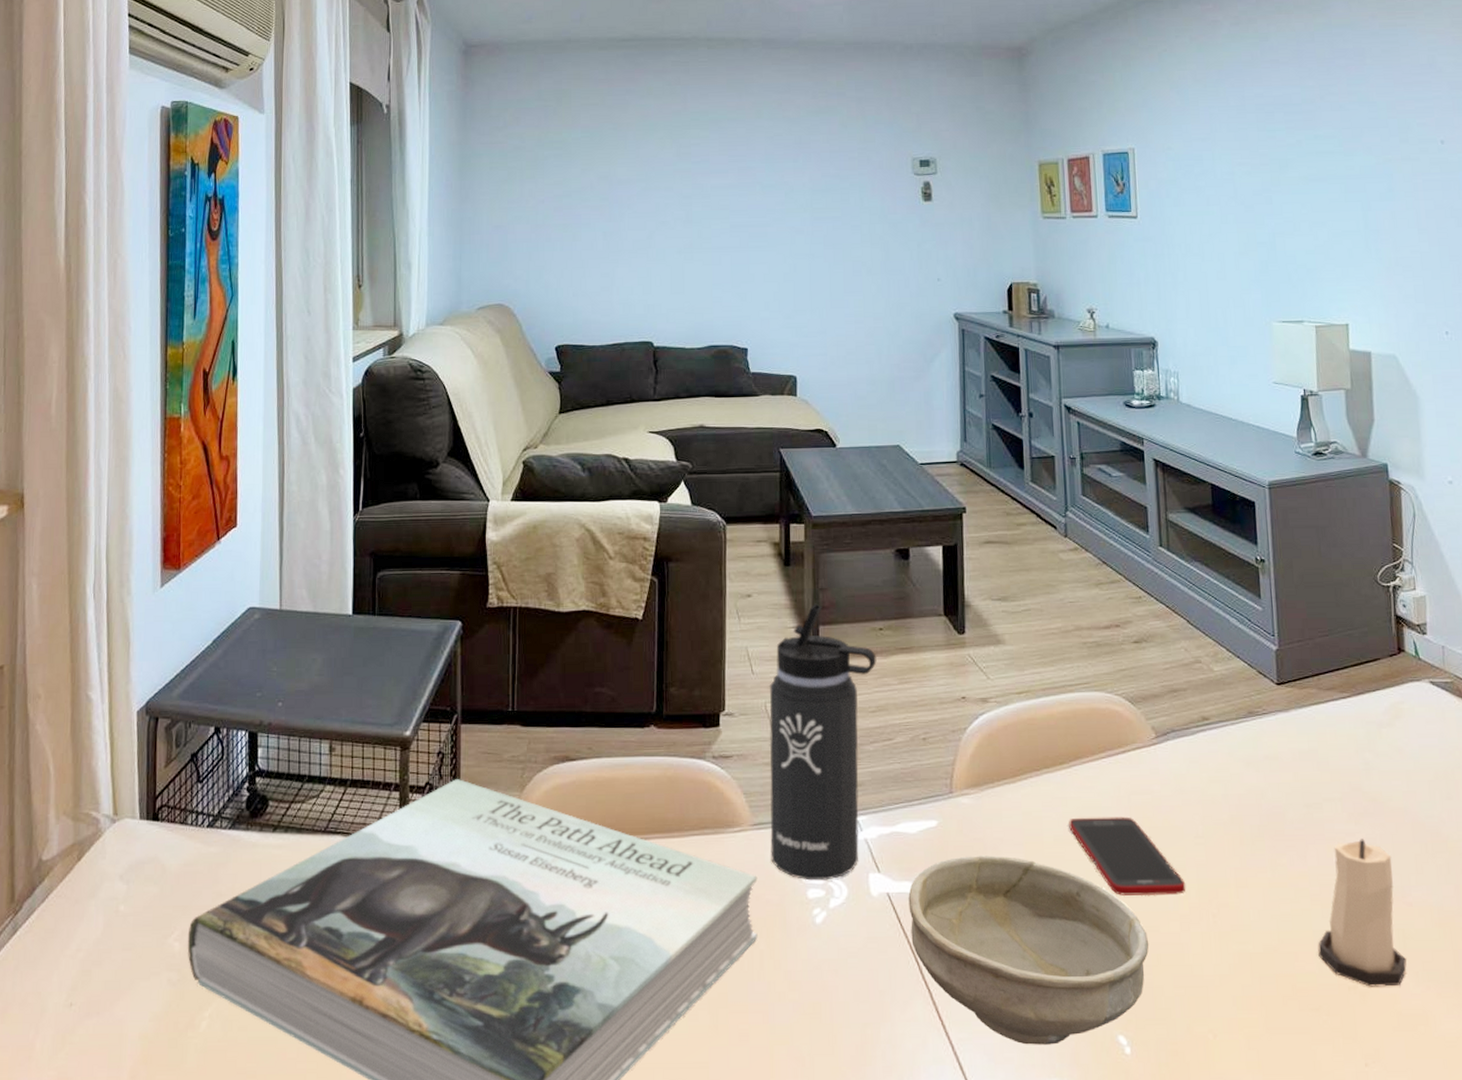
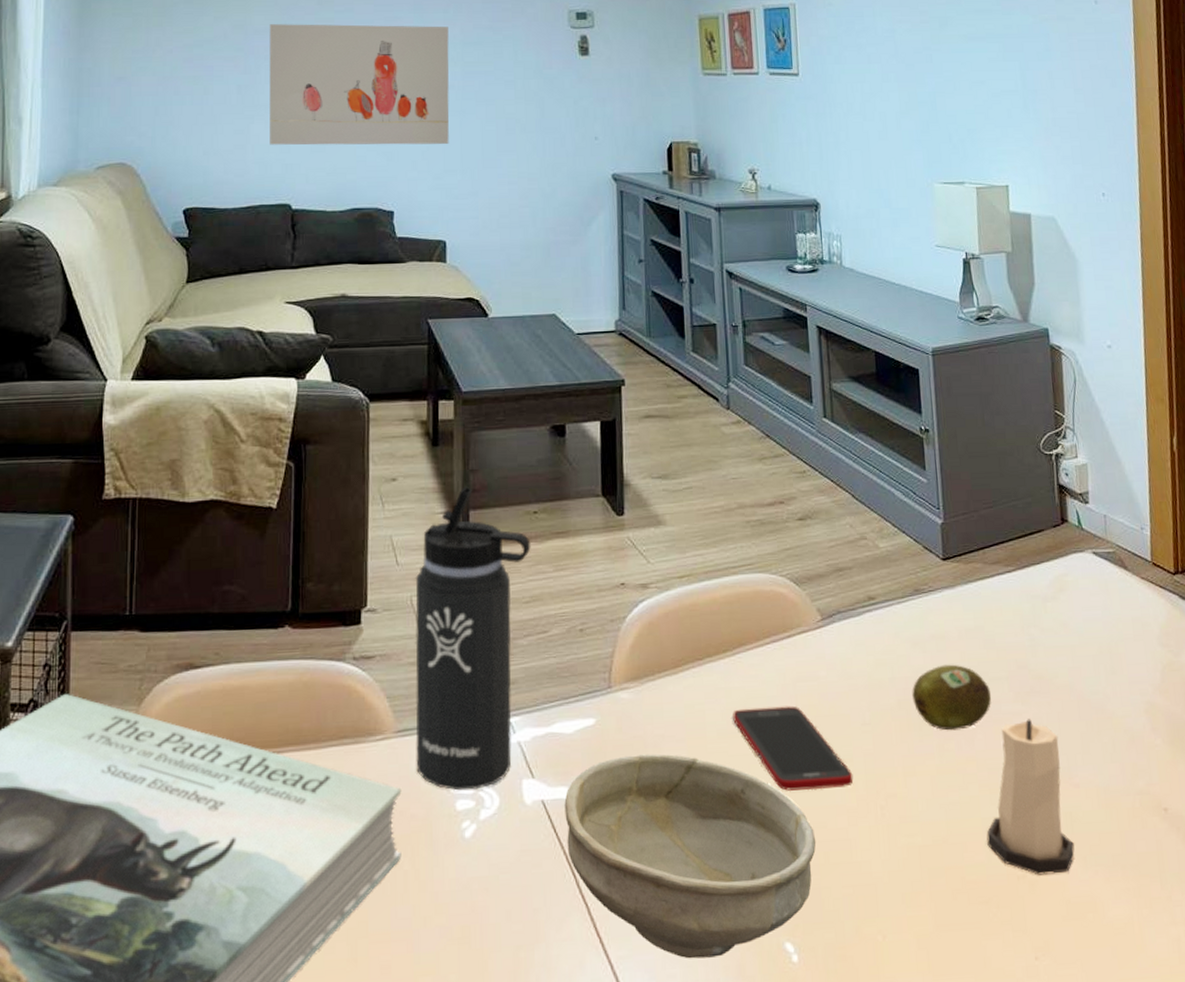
wall art: none [632,174,799,287] -> present [269,24,449,145]
fruit: none [1245,784,1325,847] -> present [912,664,992,731]

